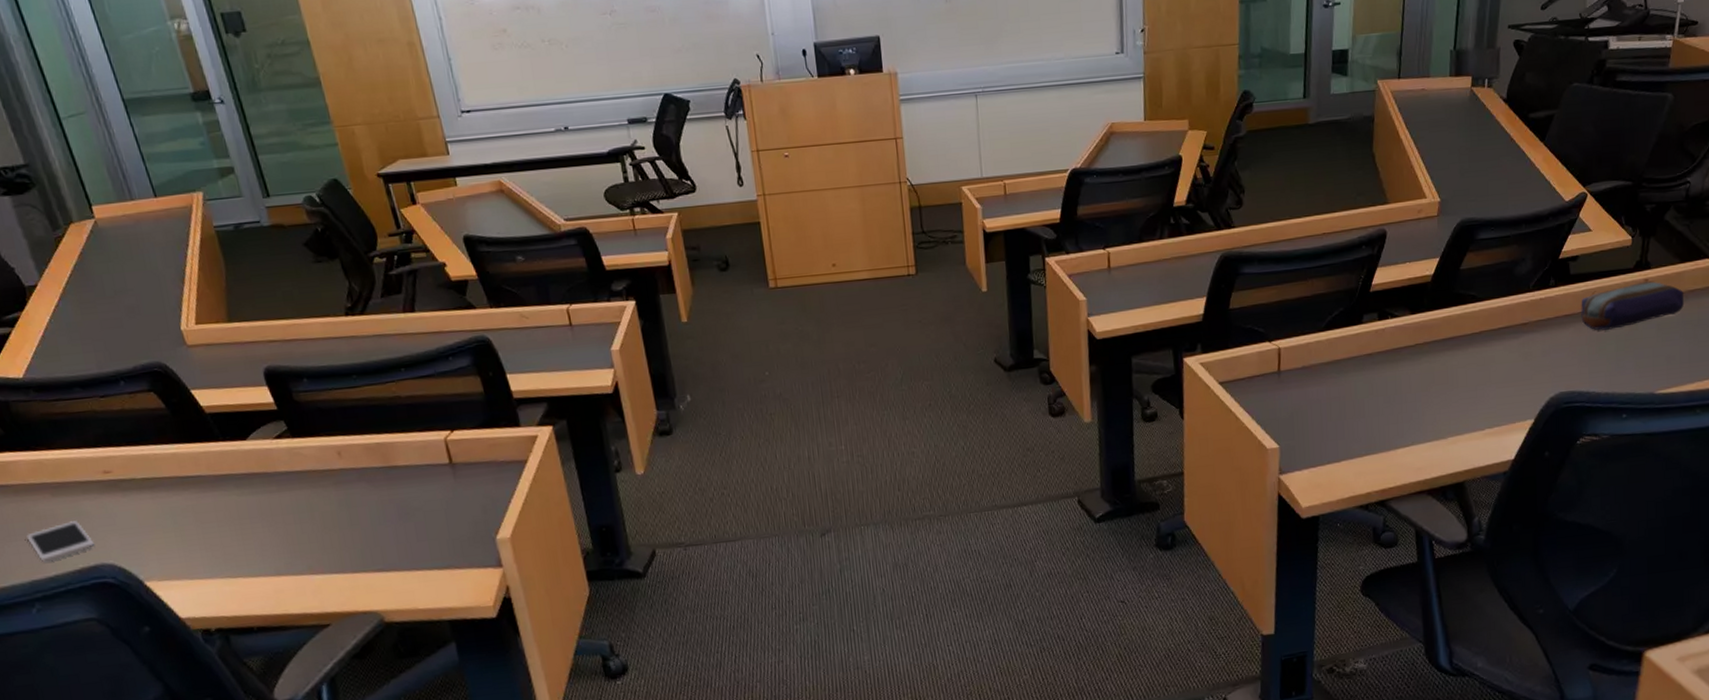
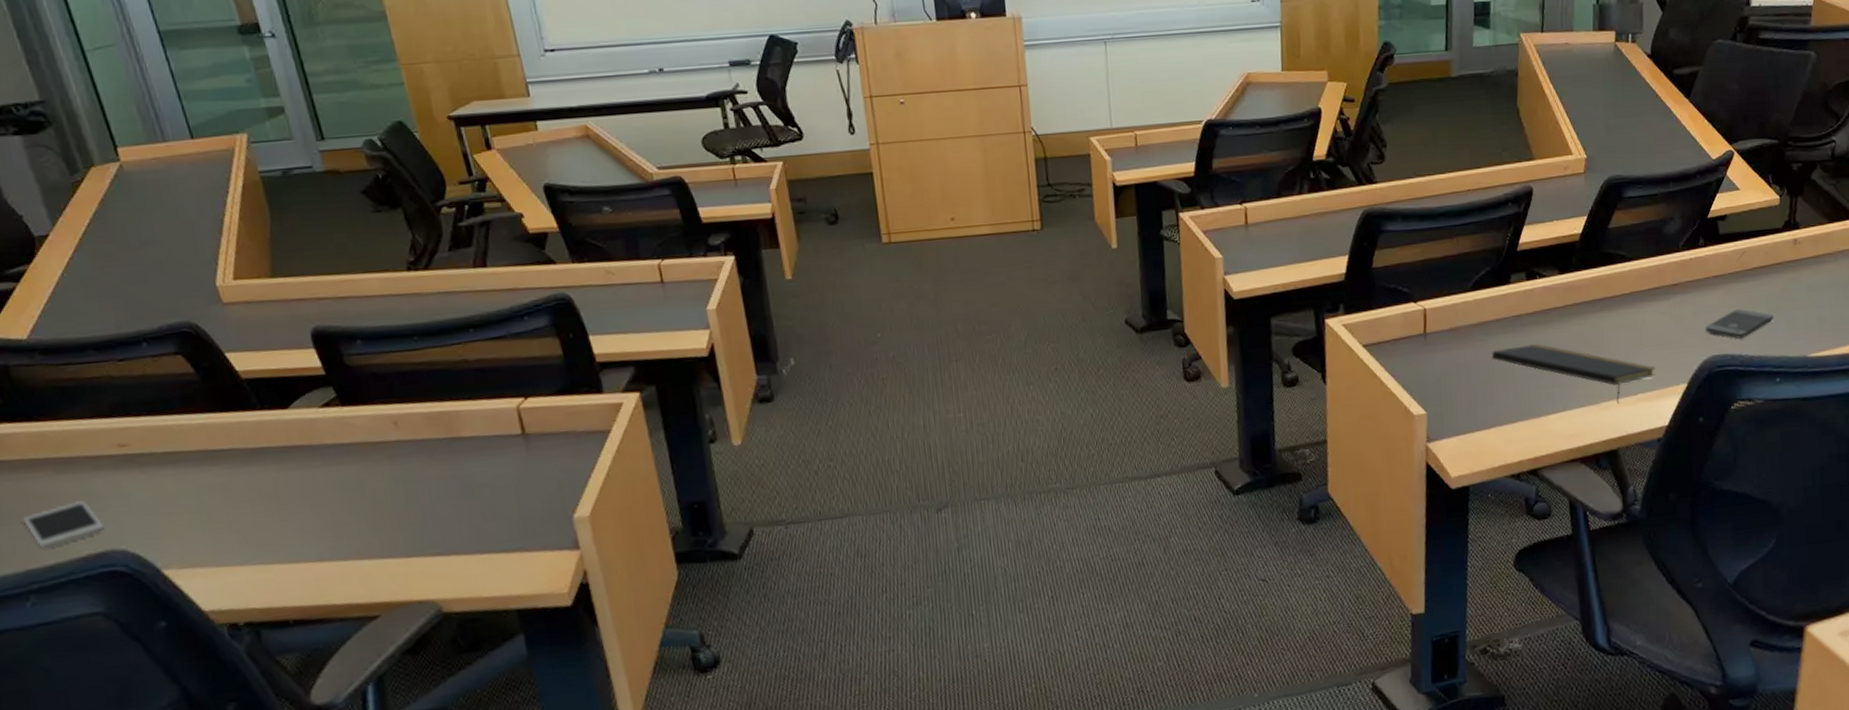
notepad: none [1342,381,1504,438] -> present [1491,344,1656,404]
smartphone: none [1553,347,1622,376] -> present [1705,309,1774,339]
pencil case: present [1581,281,1685,331] -> none [1731,241,1834,292]

